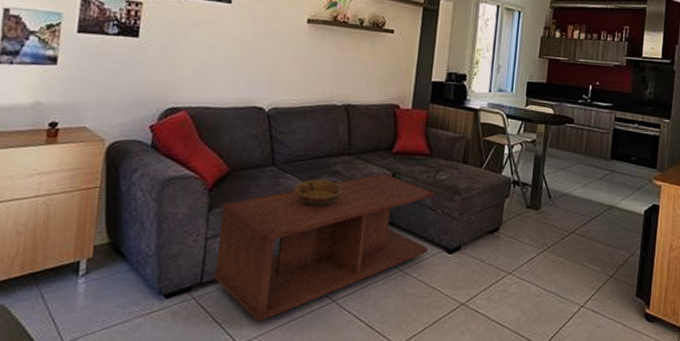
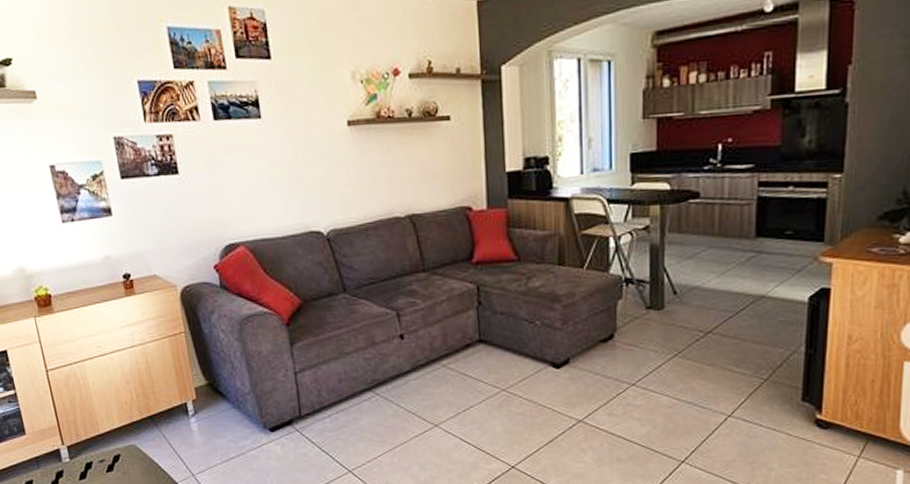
coffee table: present [213,173,435,322] -> none [303,287,532,449]
decorative bowl: present [294,179,343,207] -> none [371,301,424,331]

